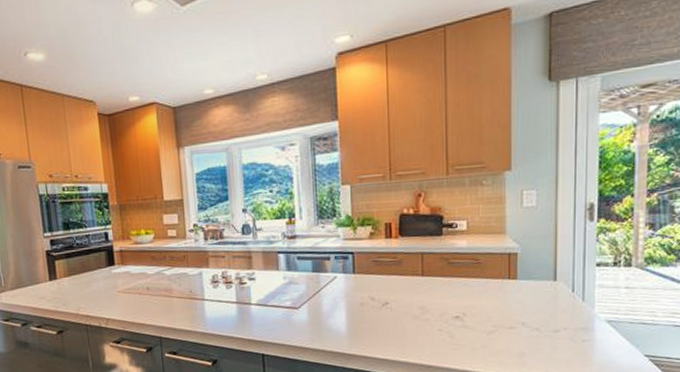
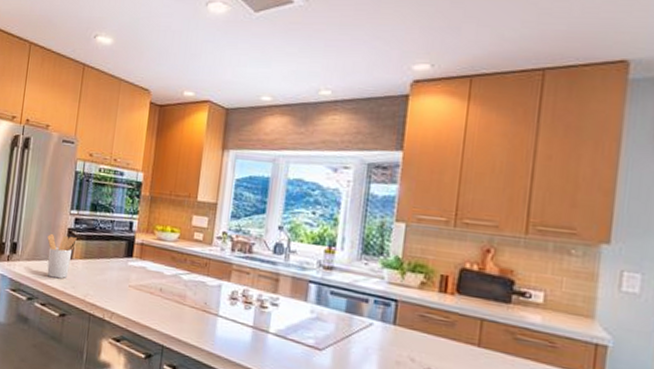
utensil holder: none [27,257,59,301] -> present [47,234,78,279]

